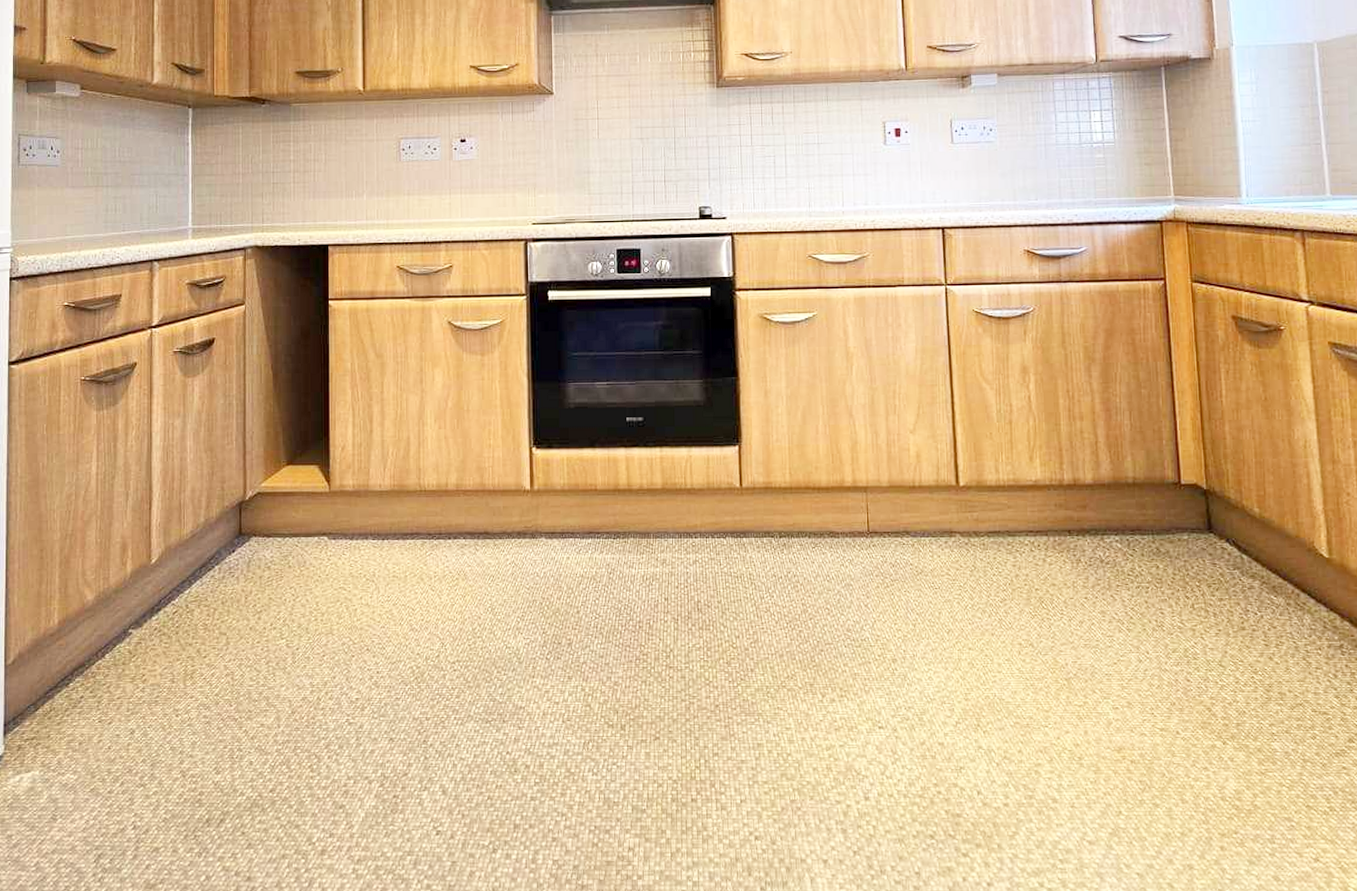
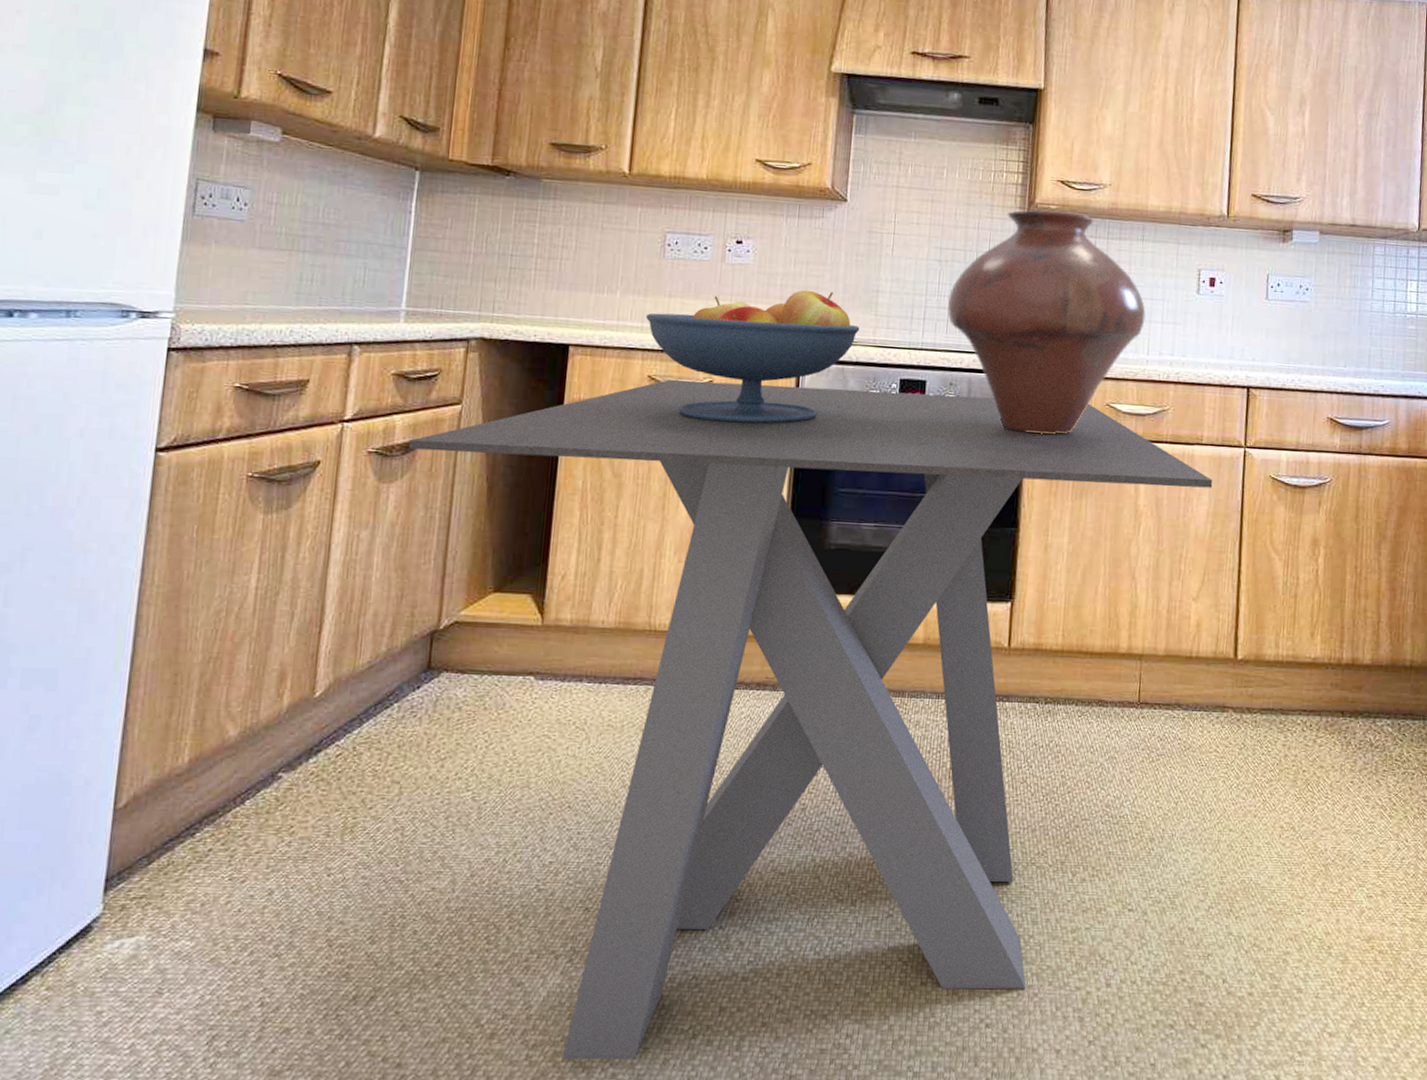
dining table: none [206,256,918,873] -> present [409,379,1213,1060]
fruit bowl: none [389,177,576,301] -> present [645,290,860,424]
vase: none [653,82,837,289] -> present [948,209,1146,435]

